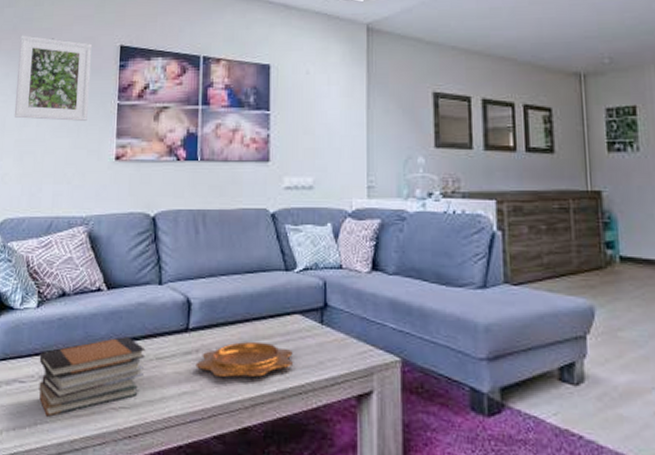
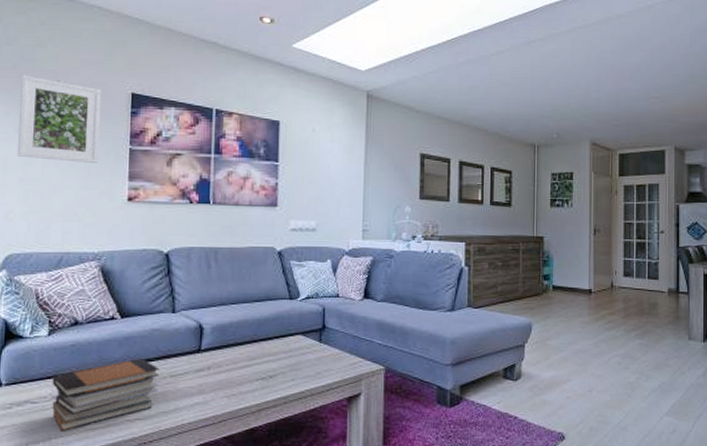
decorative bowl: present [195,341,294,378] -> none [207,358,296,388]

